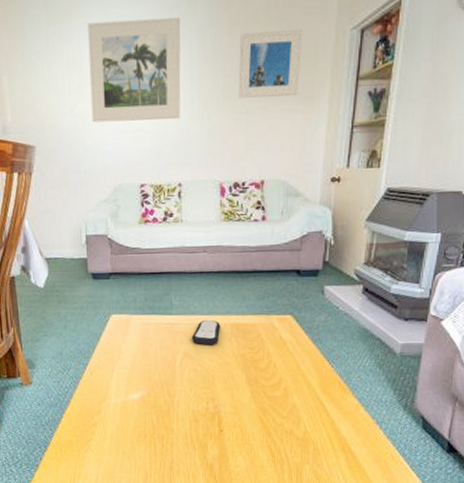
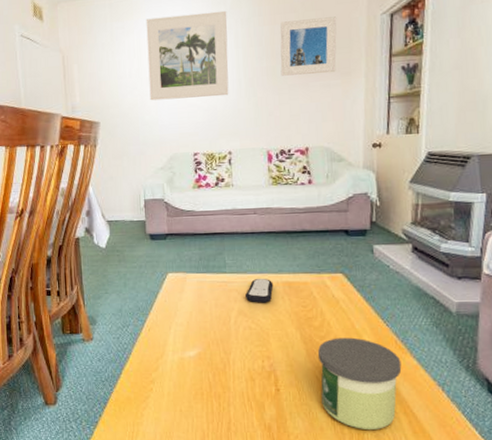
candle: none [262,379,343,466] -> present [317,337,402,429]

